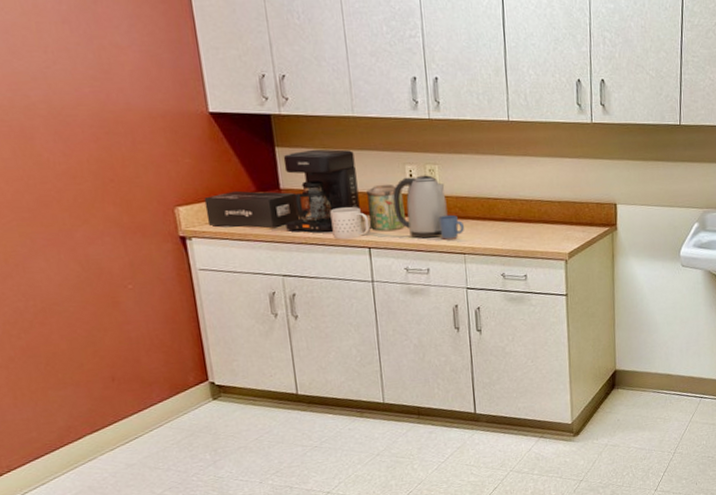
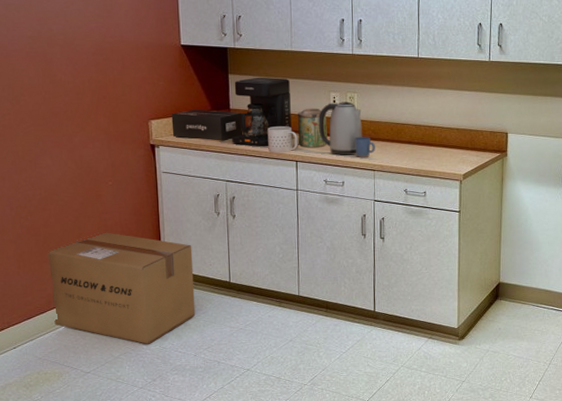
box: none [52,345,257,476] -> present [47,231,196,344]

